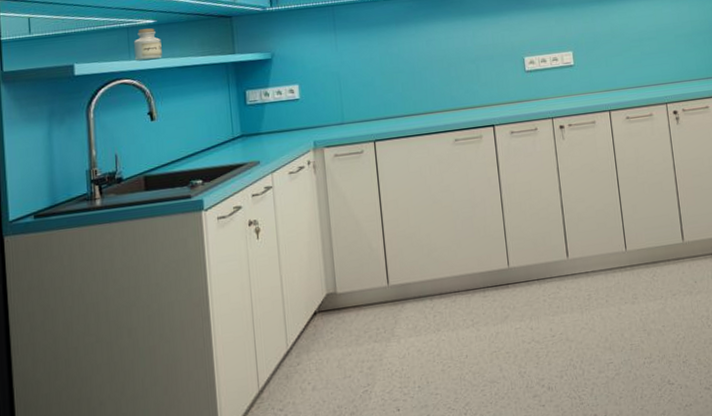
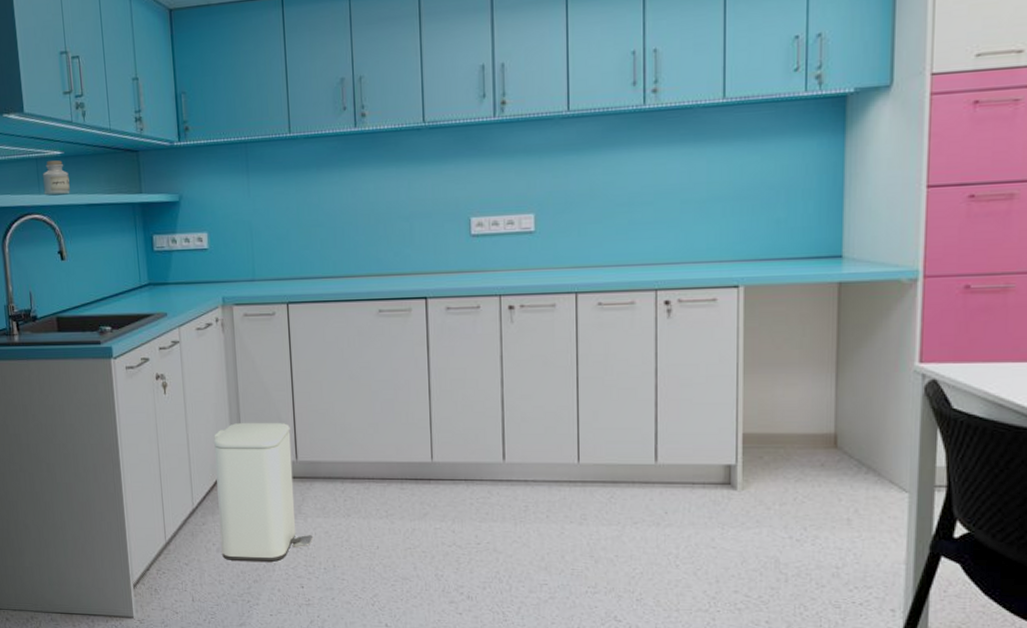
pedal bin: none [307,251,407,397] -> present [214,422,314,562]

